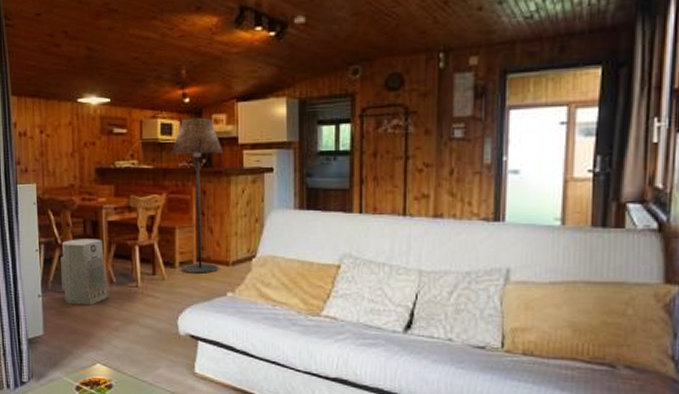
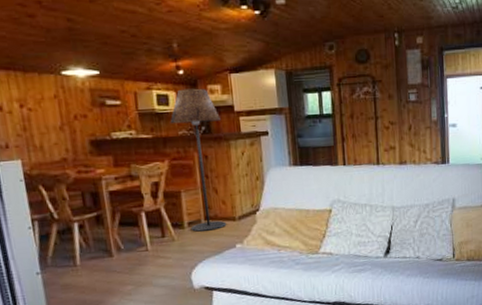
air purifier: present [61,239,110,306] -> none [59,209,119,277]

